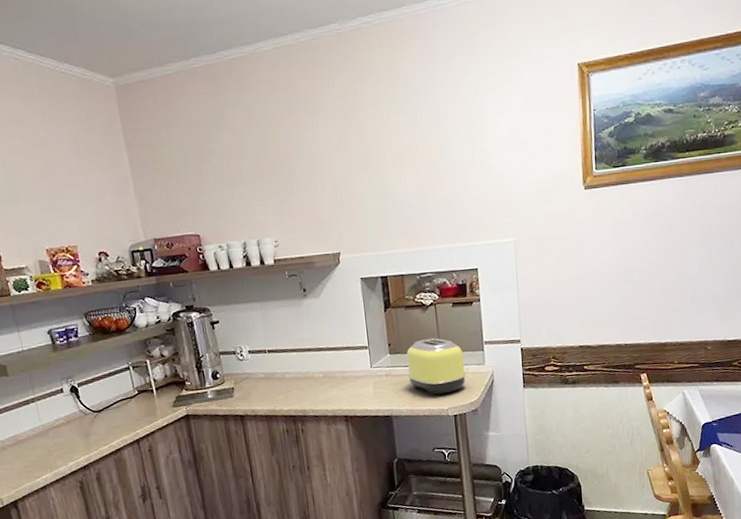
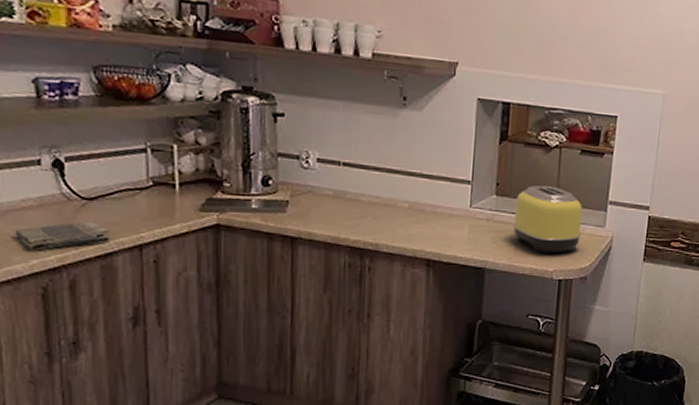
dish towel: none [55,427,118,456] -> present [14,221,111,251]

